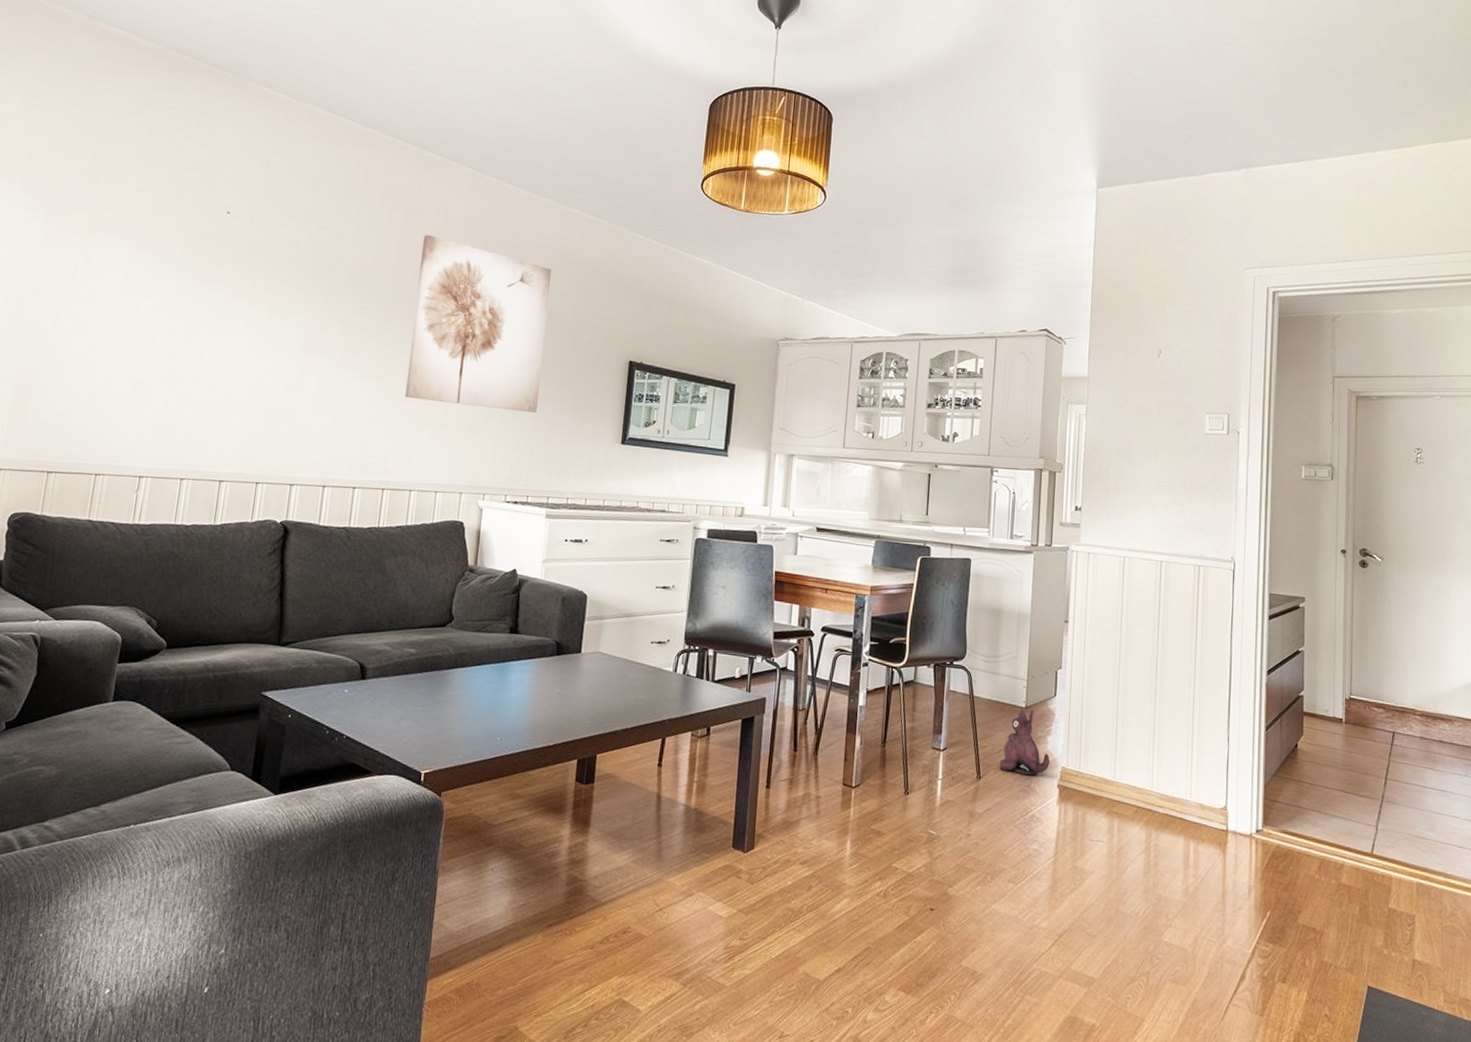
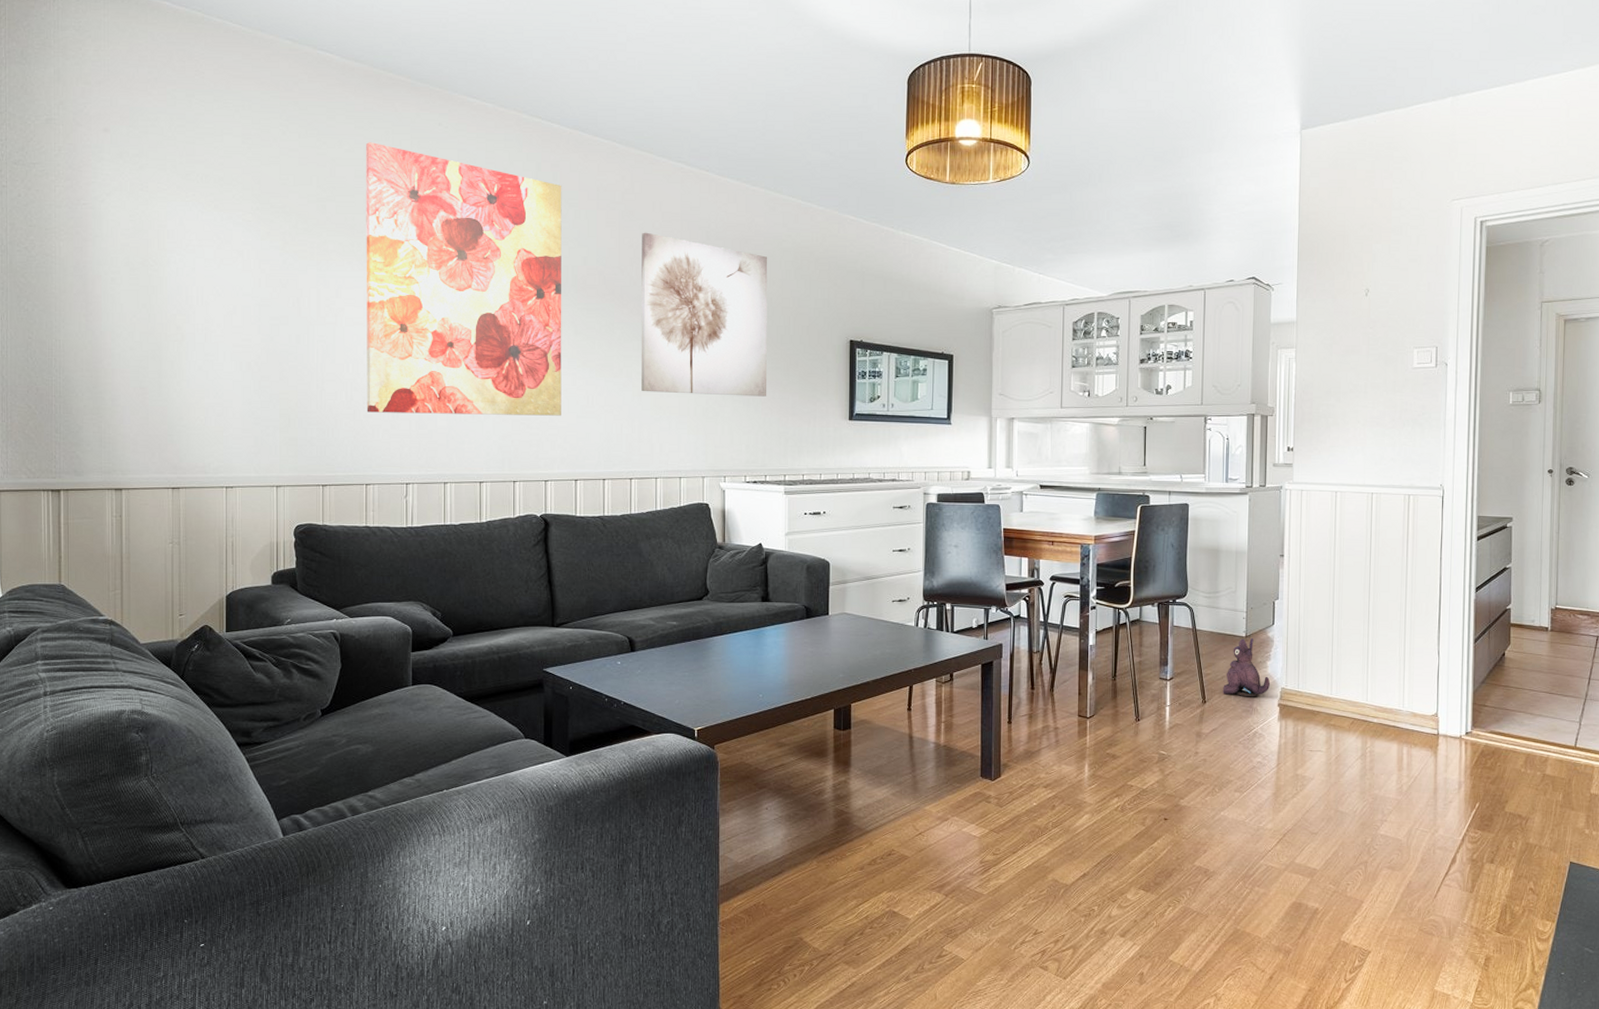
wall art: none [108,121,347,417] -> present [366,142,562,416]

